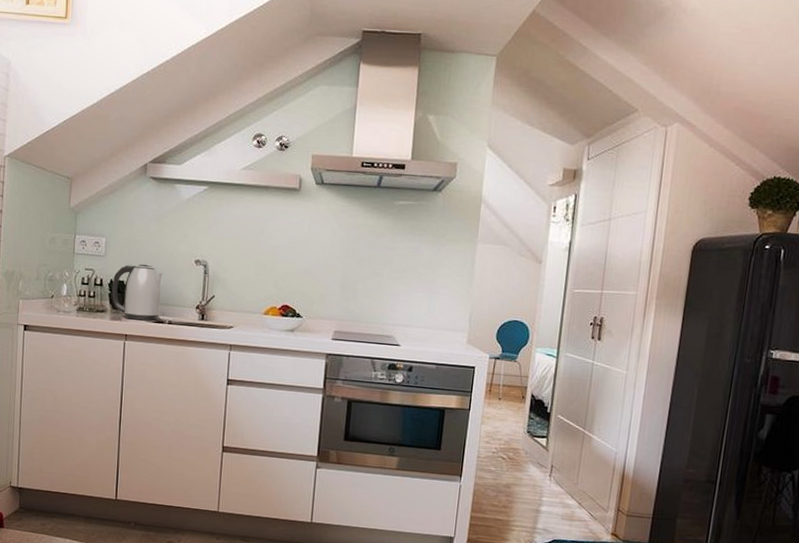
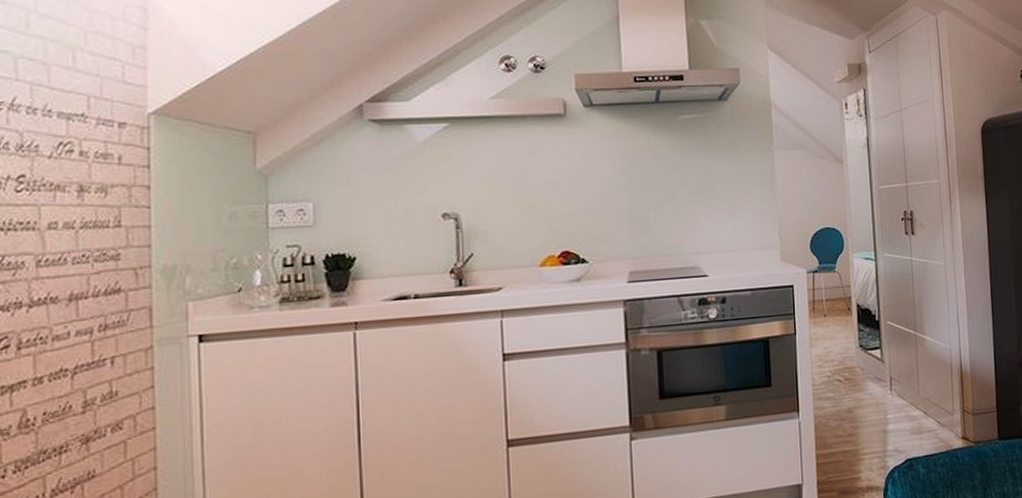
kettle: present [112,264,162,321] -> none [329,228,401,302]

